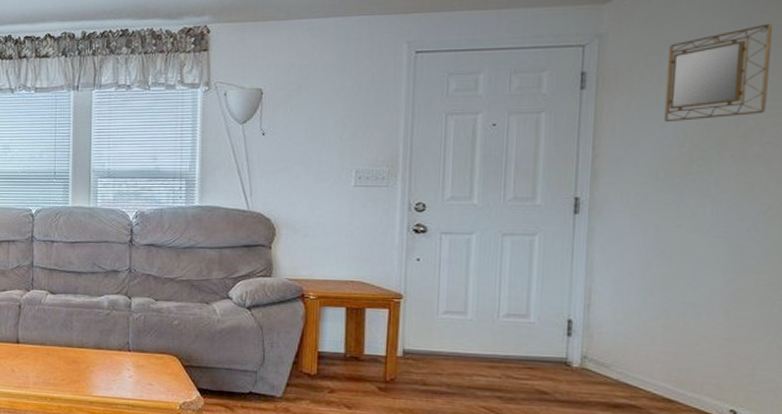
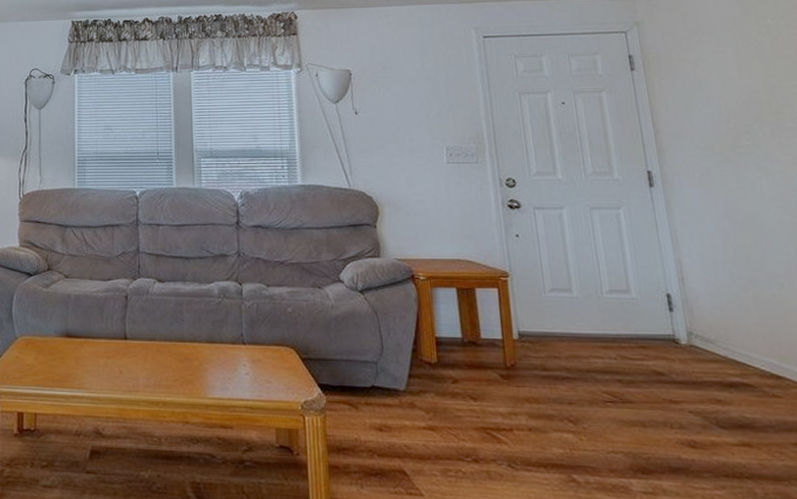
home mirror: present [663,23,772,123] -> none [697,14,789,101]

